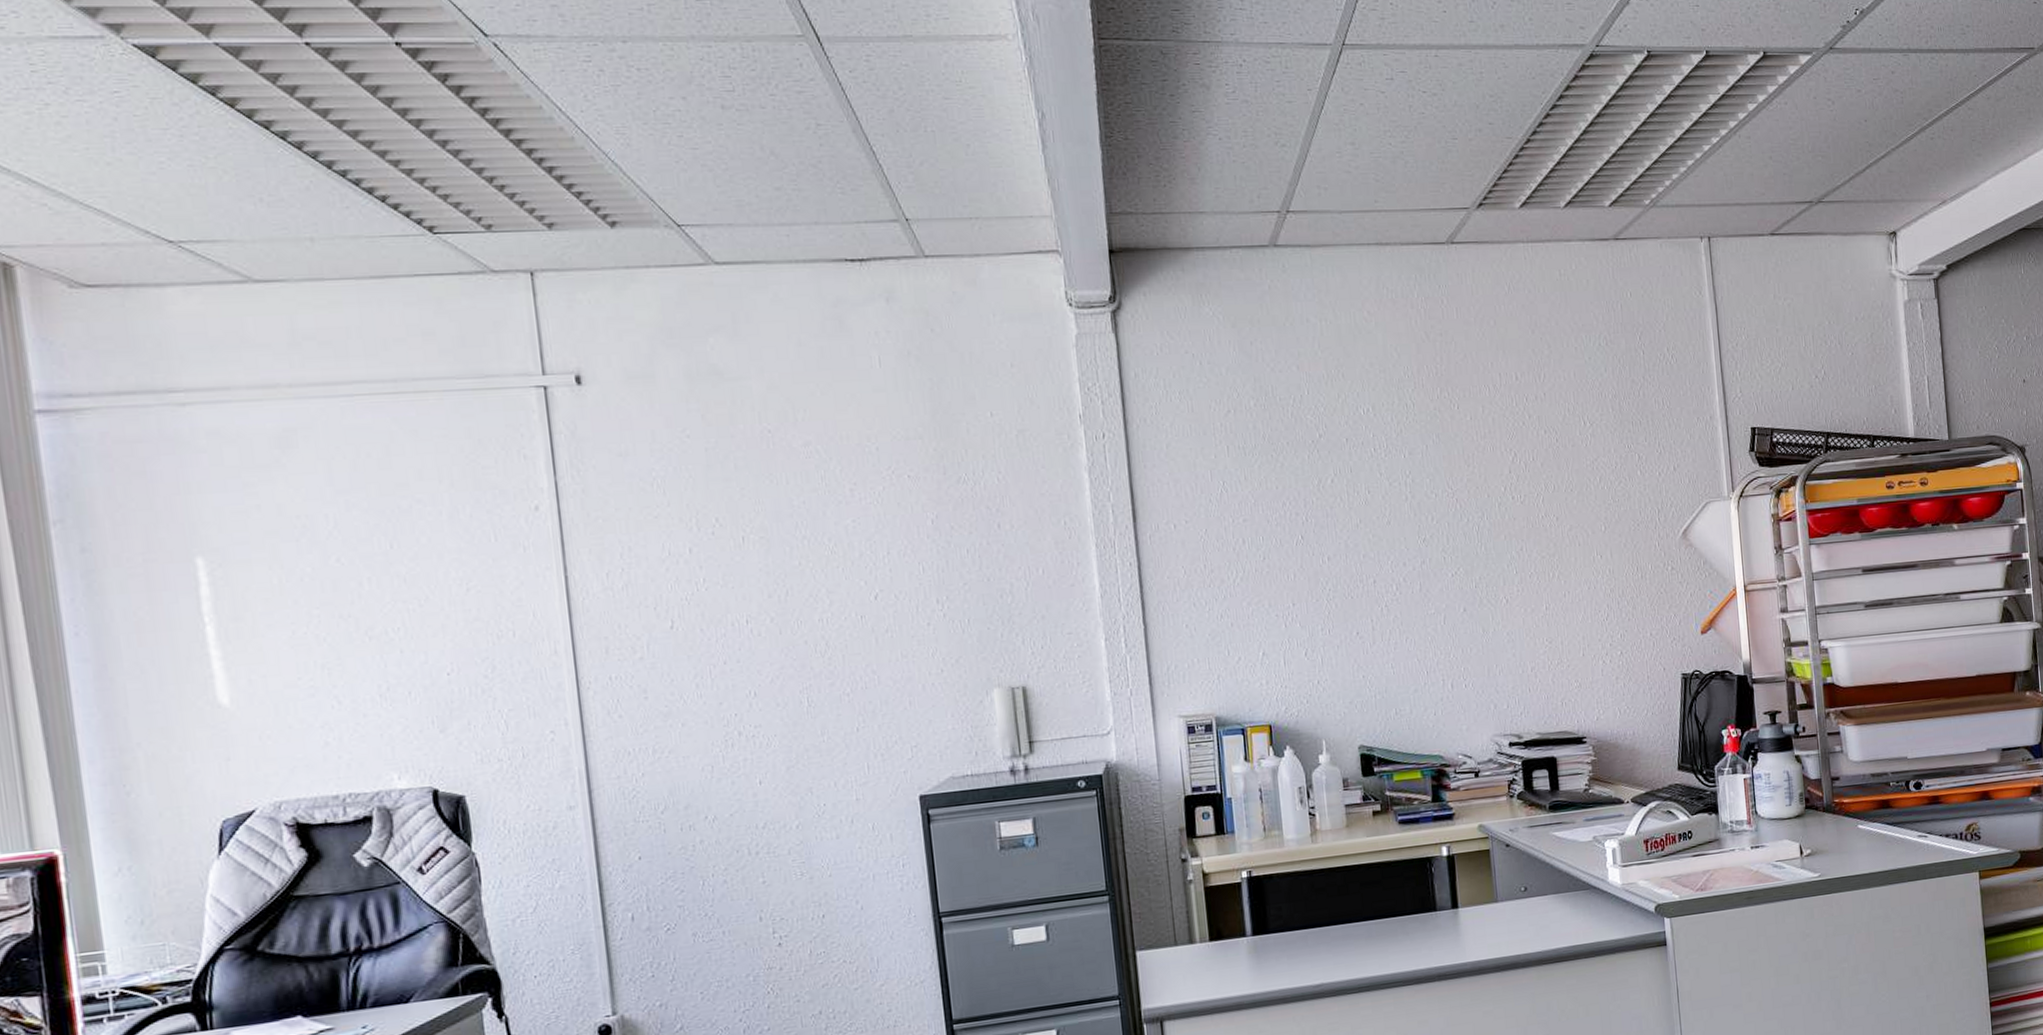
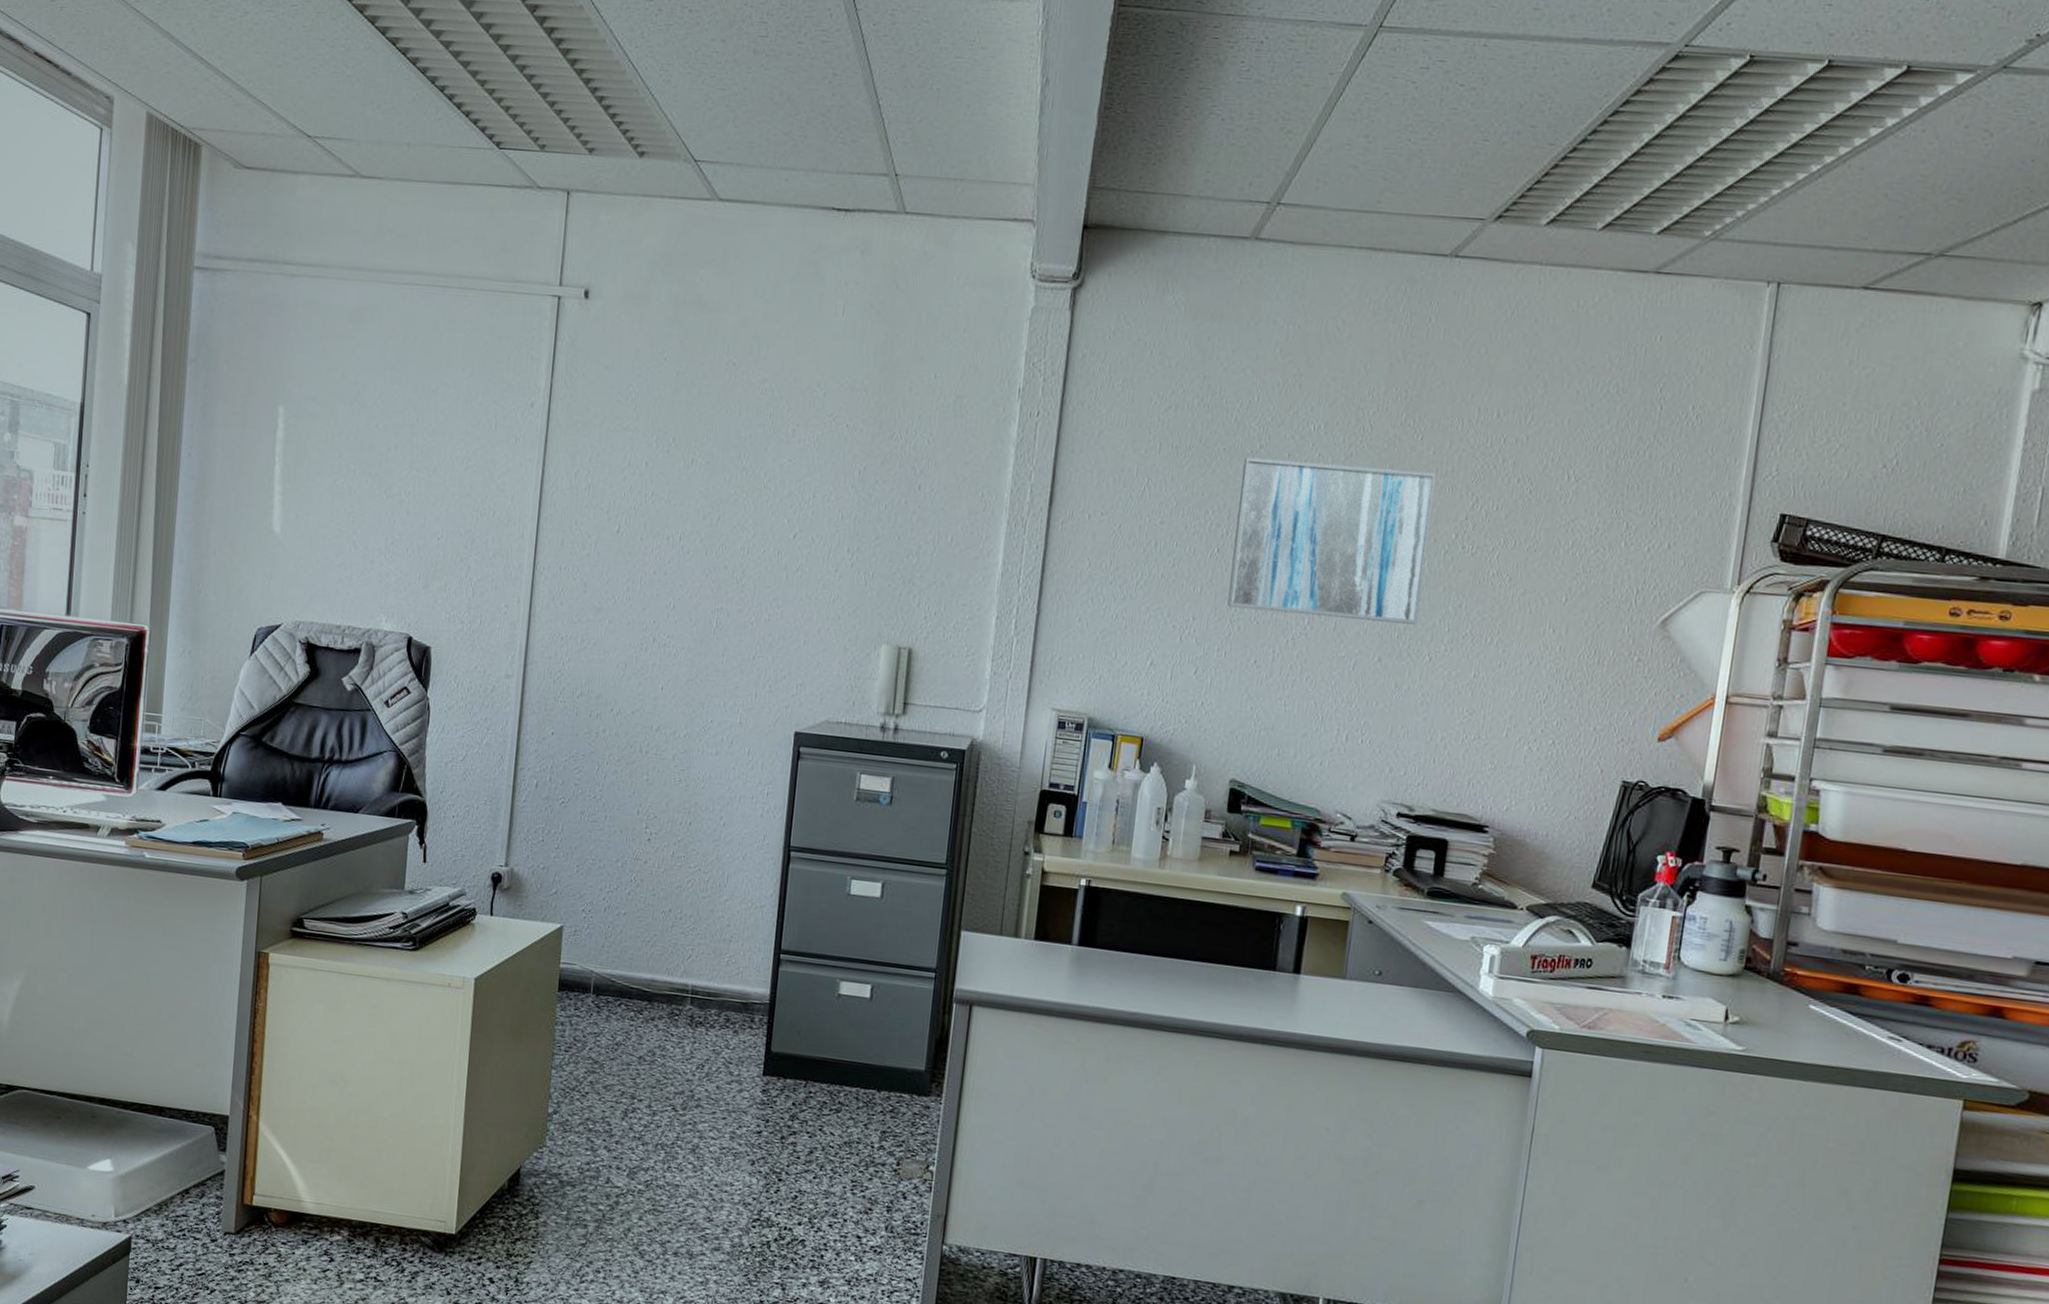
wall art: none [1307,436,1490,588] -> present [1227,457,1436,625]

